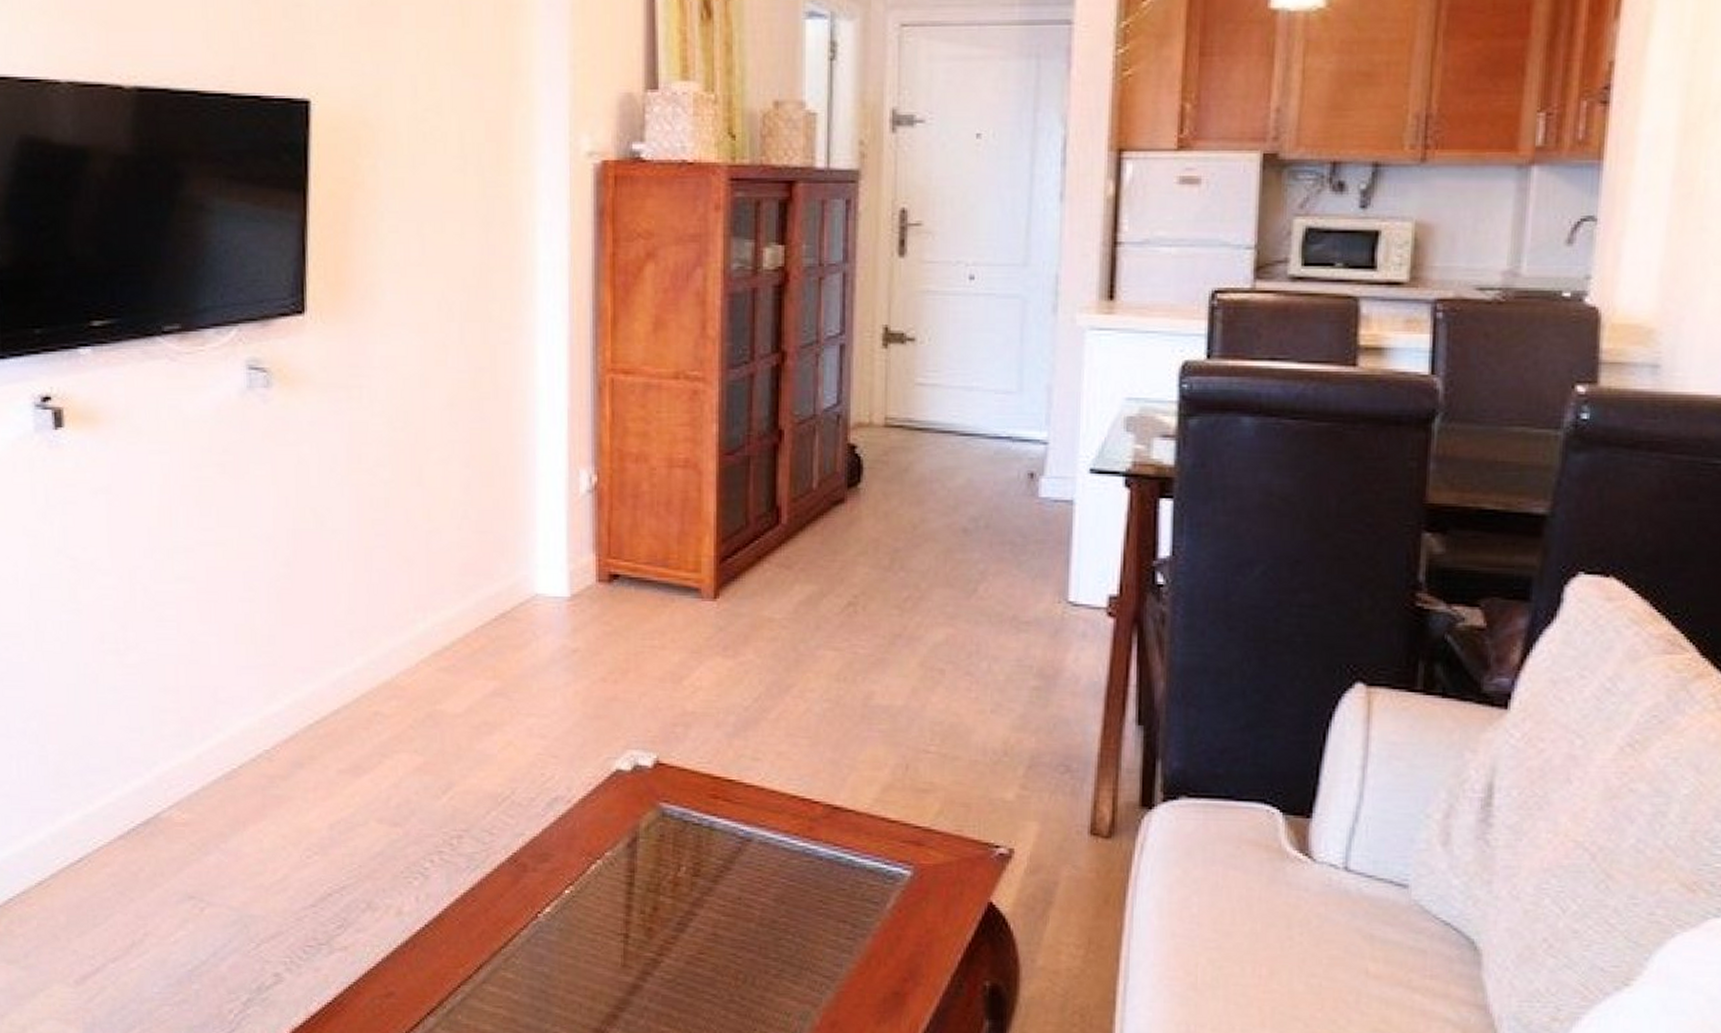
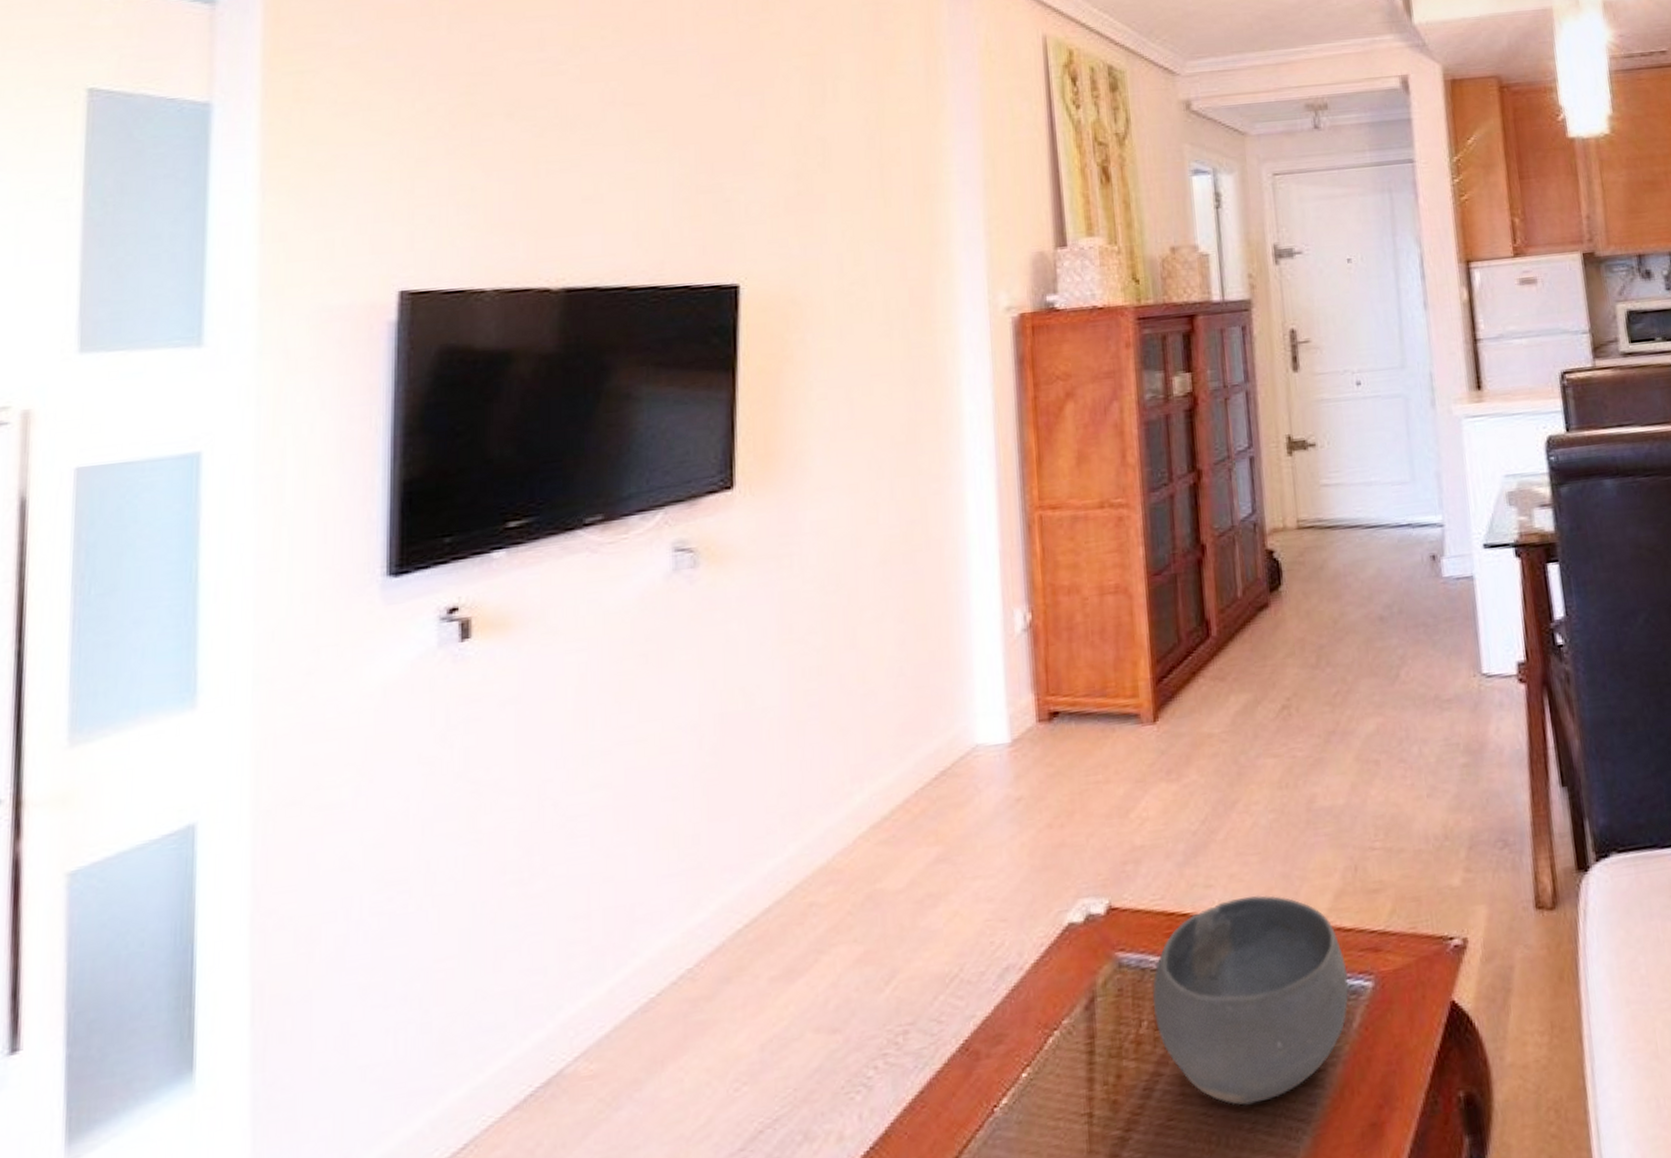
bowl: none [692,774,887,955] -> present [1152,895,1350,1105]

